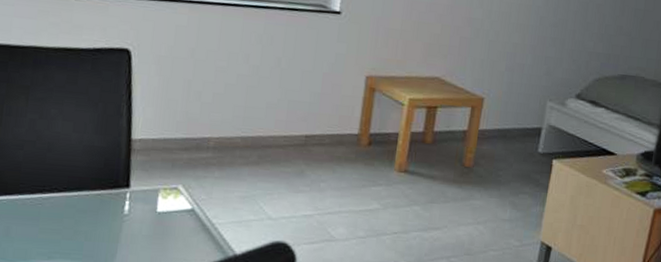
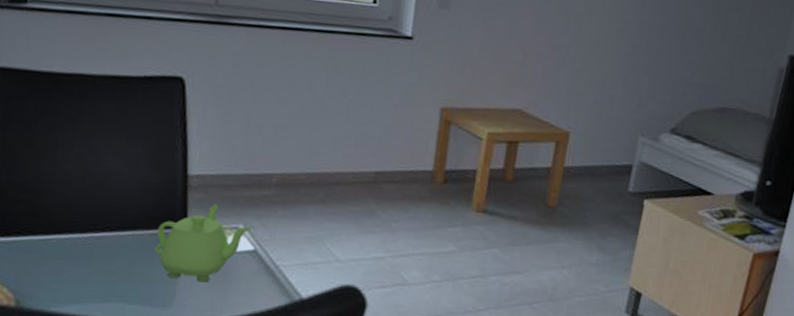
teapot: none [99,166,190,240] -> present [155,204,252,283]

